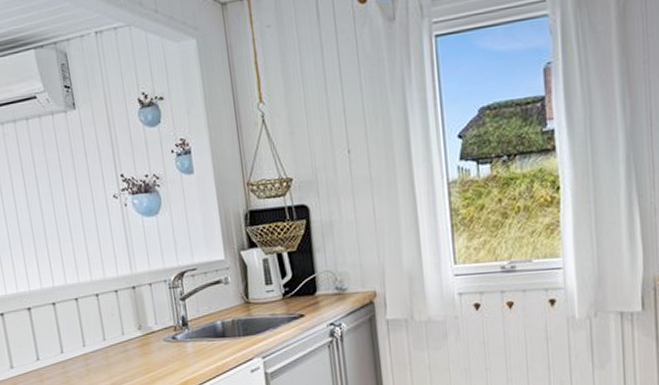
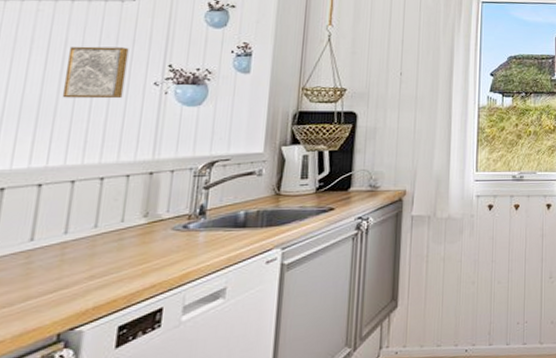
wall art: none [38,161,92,220] -> present [62,46,129,99]

